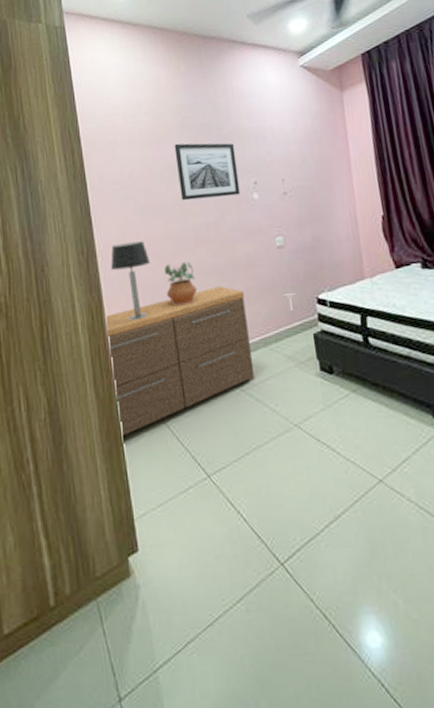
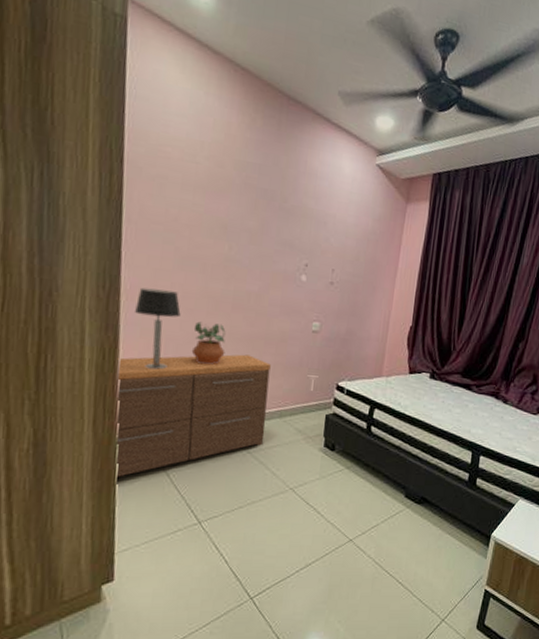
wall art: present [174,143,241,201] -> none [227,201,295,273]

